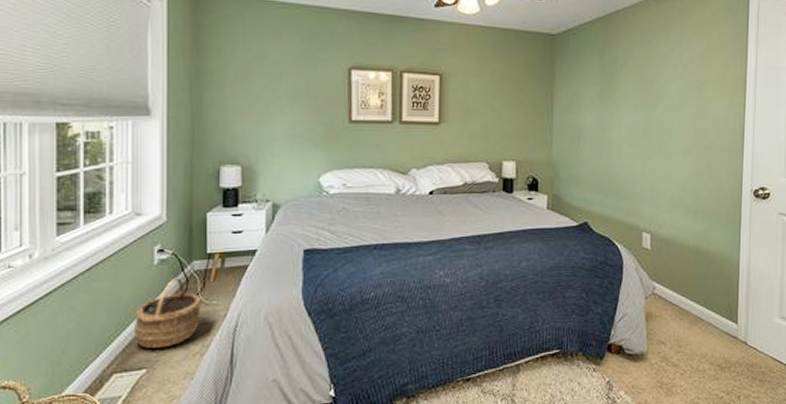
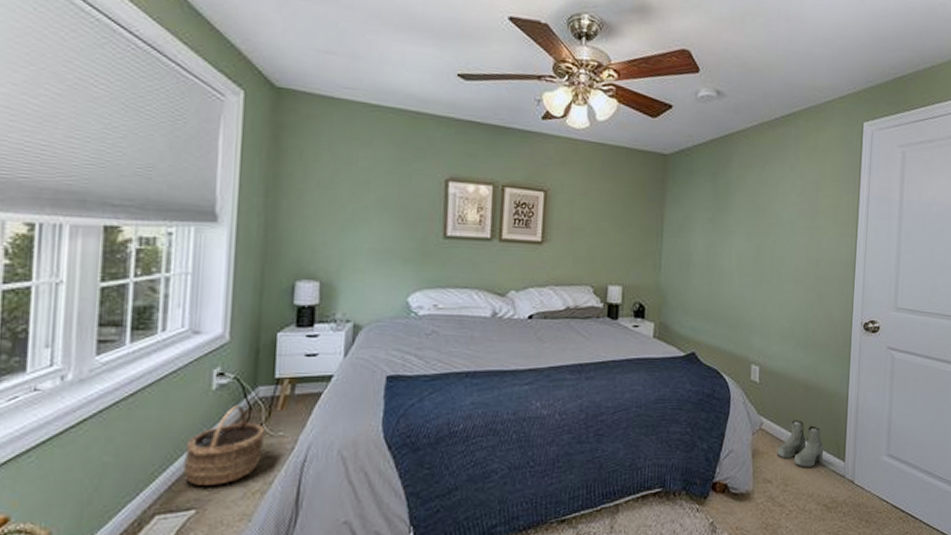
boots: none [669,285,717,329] -> present [776,420,824,467]

